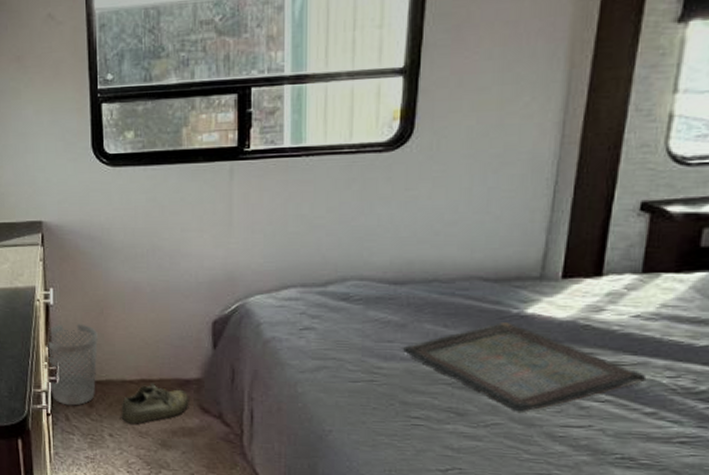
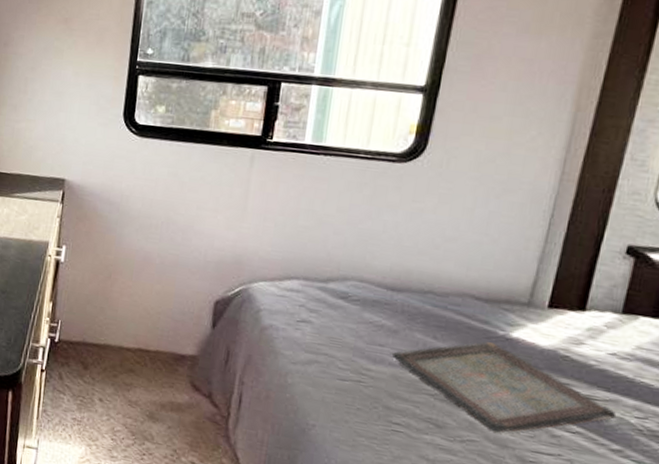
wastebasket: present [47,323,98,406] -> none [49,282,103,366]
shoe: present [121,383,189,424] -> none [113,353,182,392]

